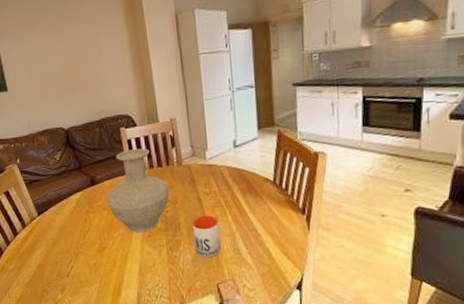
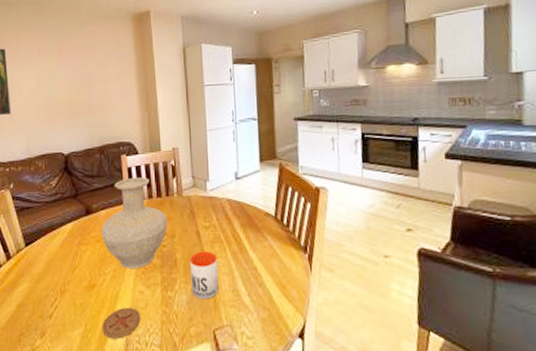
coaster: none [115,266,150,293] -> present [102,307,141,339]

